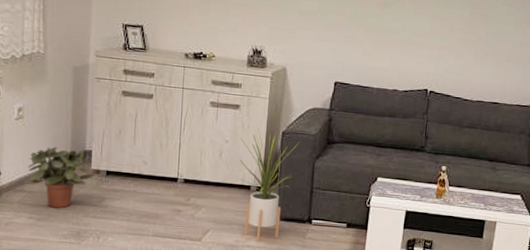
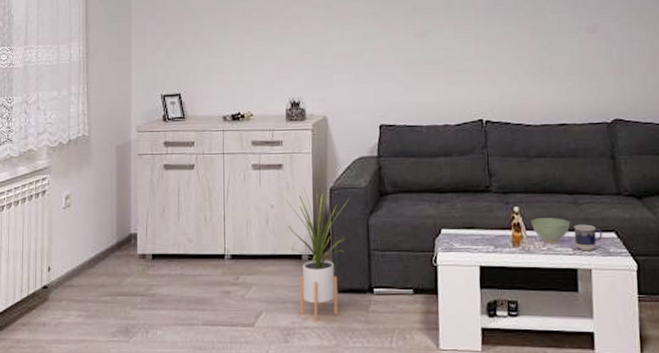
potted plant: present [23,146,96,208] -> none [71,231,142,302]
bowl: none [454,177,487,199] -> present [530,218,571,244]
cup: none [487,186,511,208] -> present [574,224,603,252]

